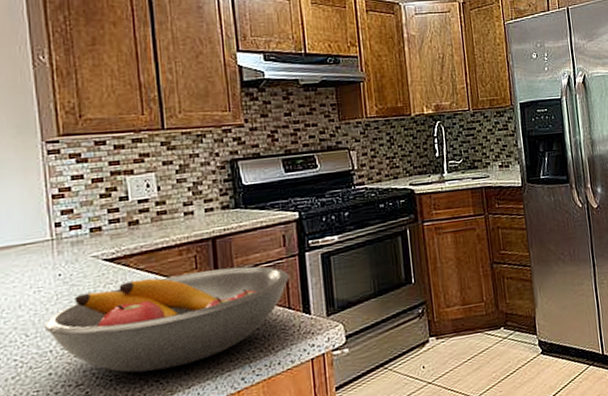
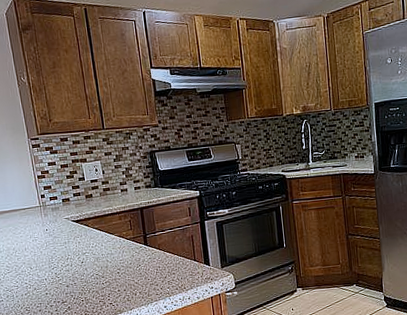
fruit bowl: present [45,266,290,373] -> none [41,229,195,297]

